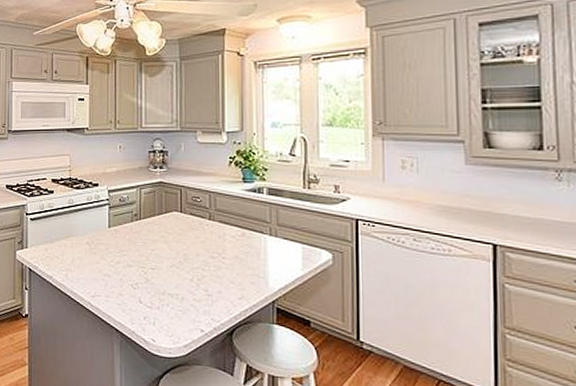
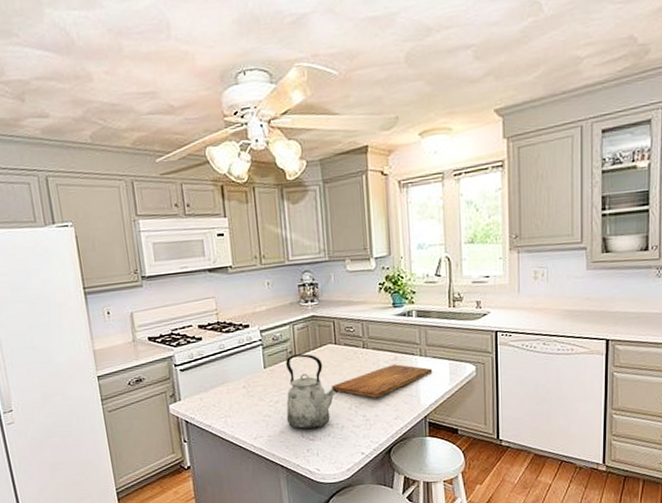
kettle: none [126,217,181,297] -> present [286,353,339,430]
cutting board: none [174,240,283,273] -> present [332,364,433,398]

